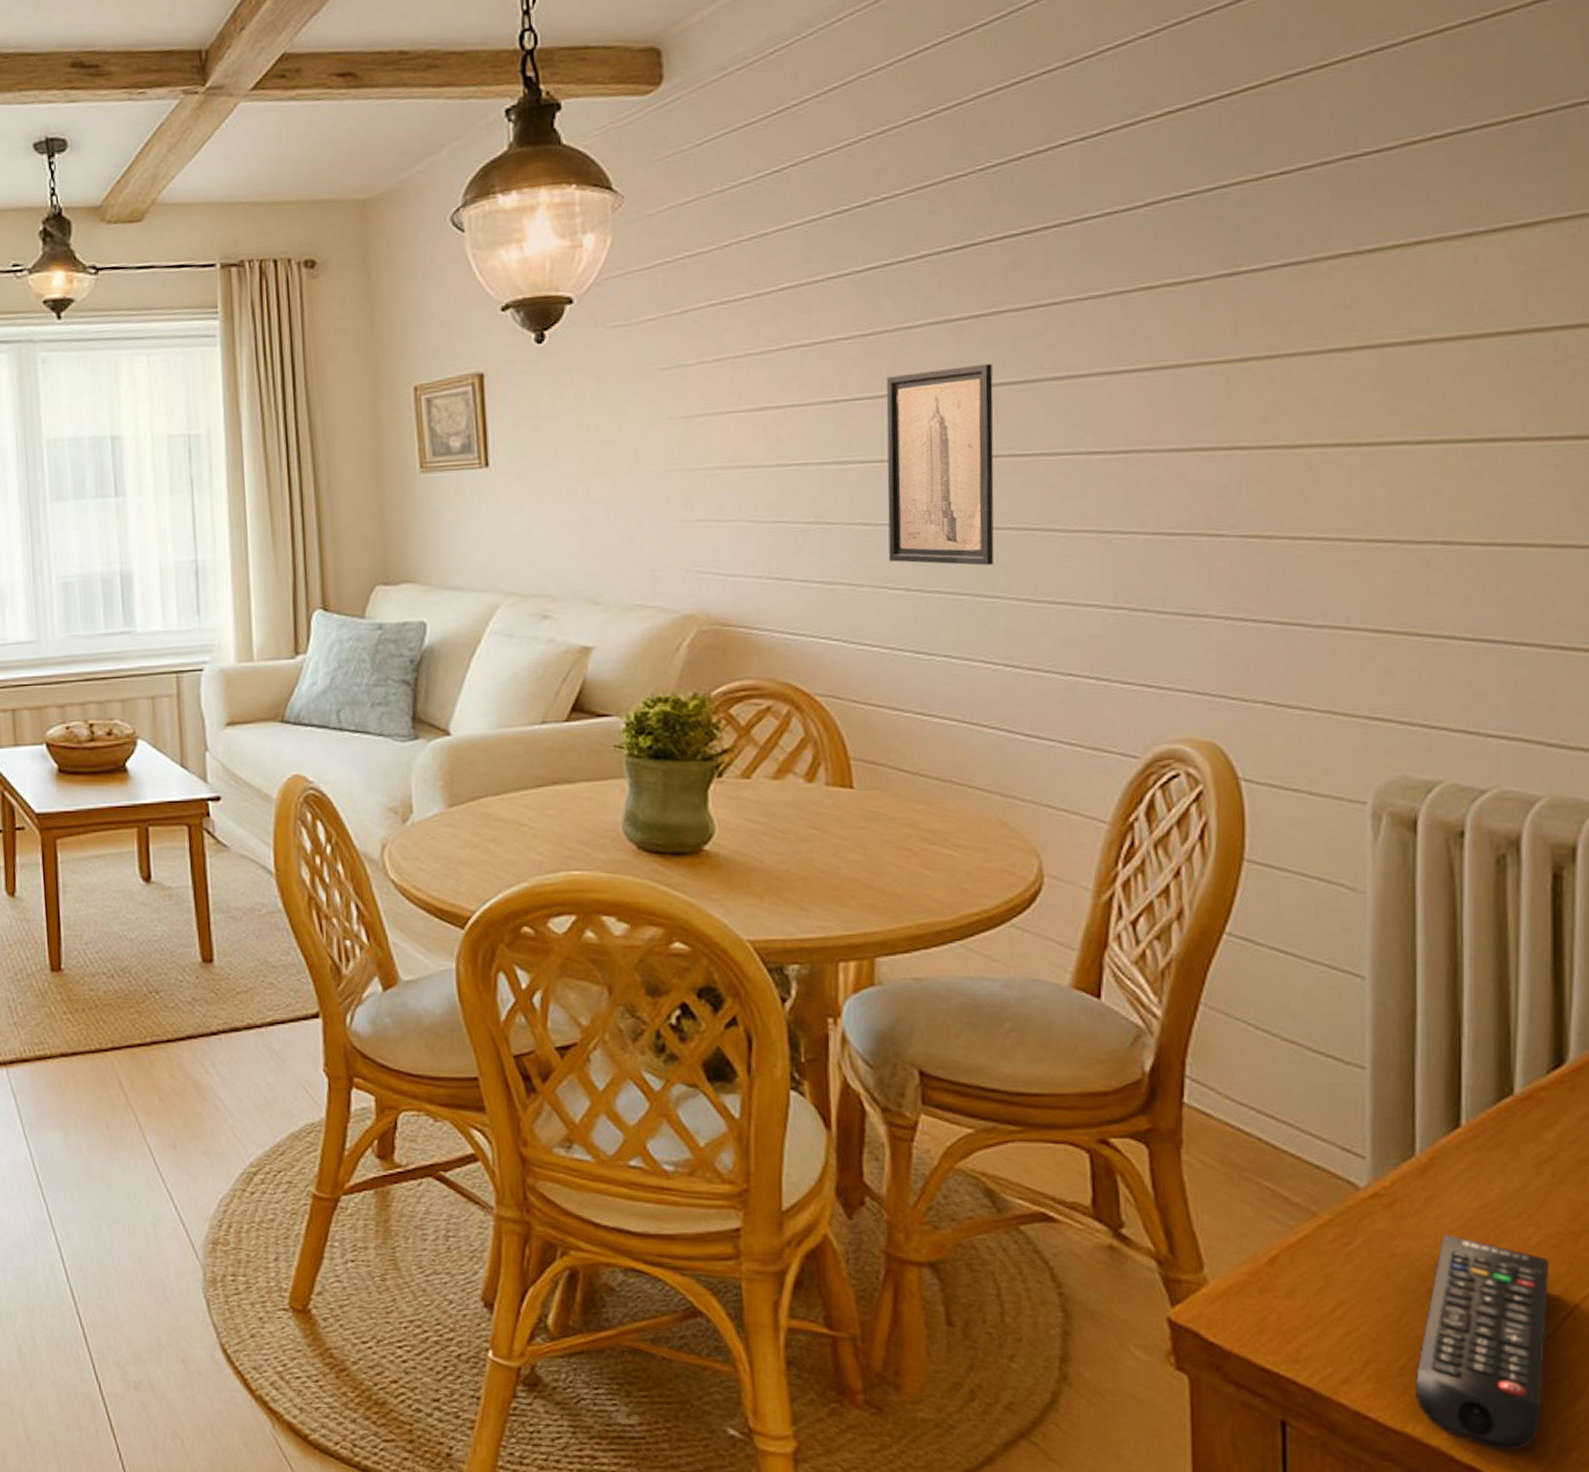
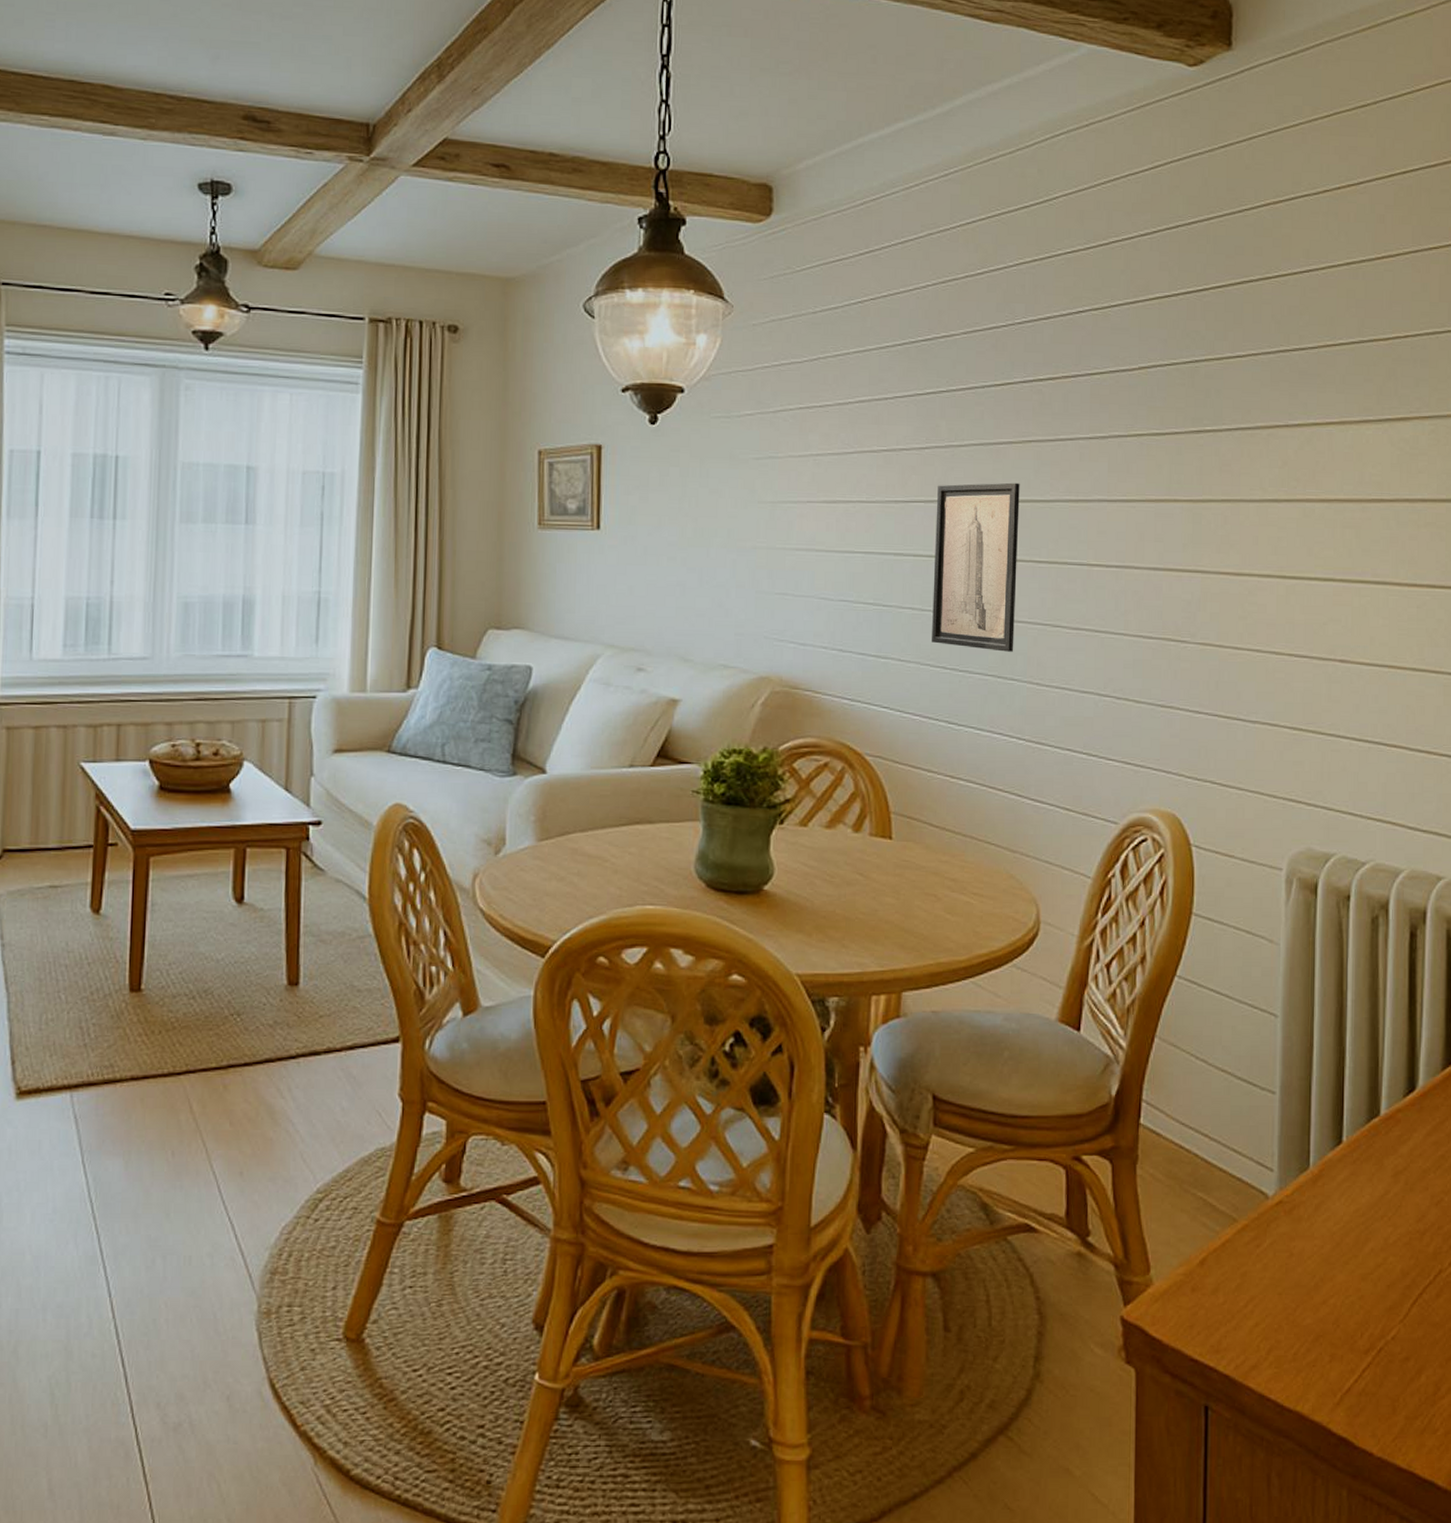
remote control: present [1416,1234,1551,1451] -> none [1305,1235,1403,1422]

